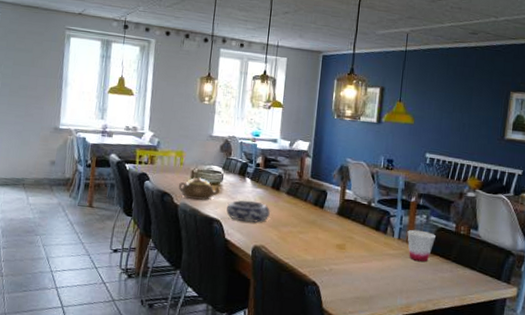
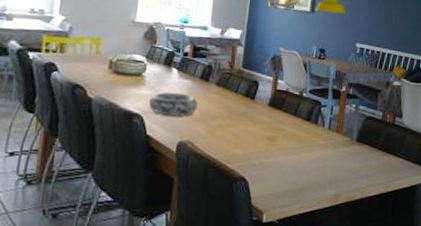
teapot: present [179,177,221,200] -> none [93,67,144,93]
cup: present [407,229,436,262] -> none [337,119,364,152]

